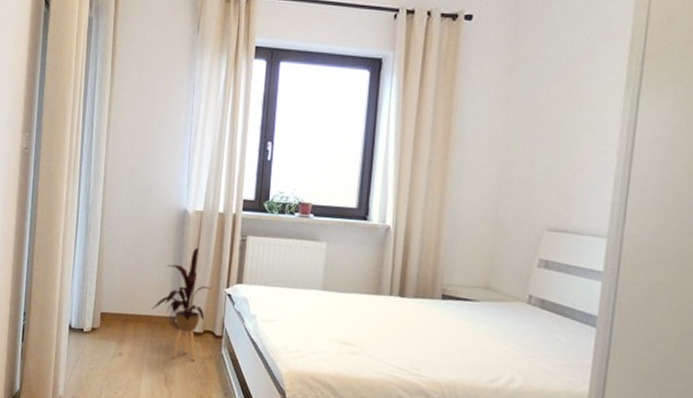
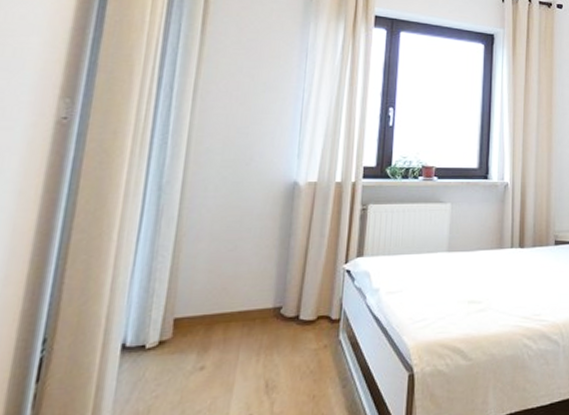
house plant: present [151,248,212,361] -> none [248,223,327,358]

